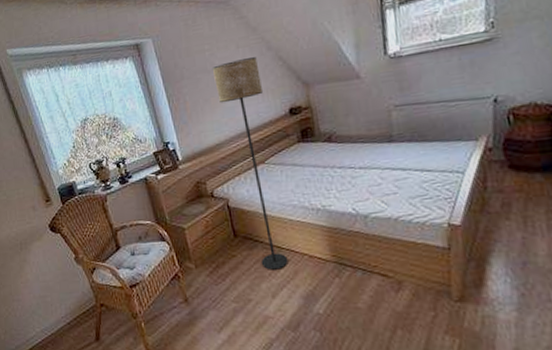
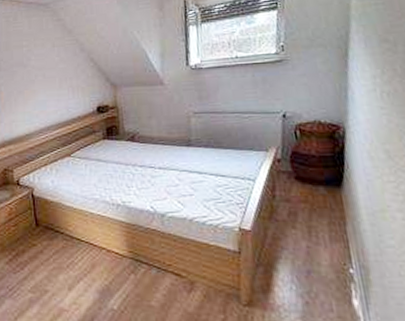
floor lamp: present [212,57,288,270] -> none [28,56,87,262]

